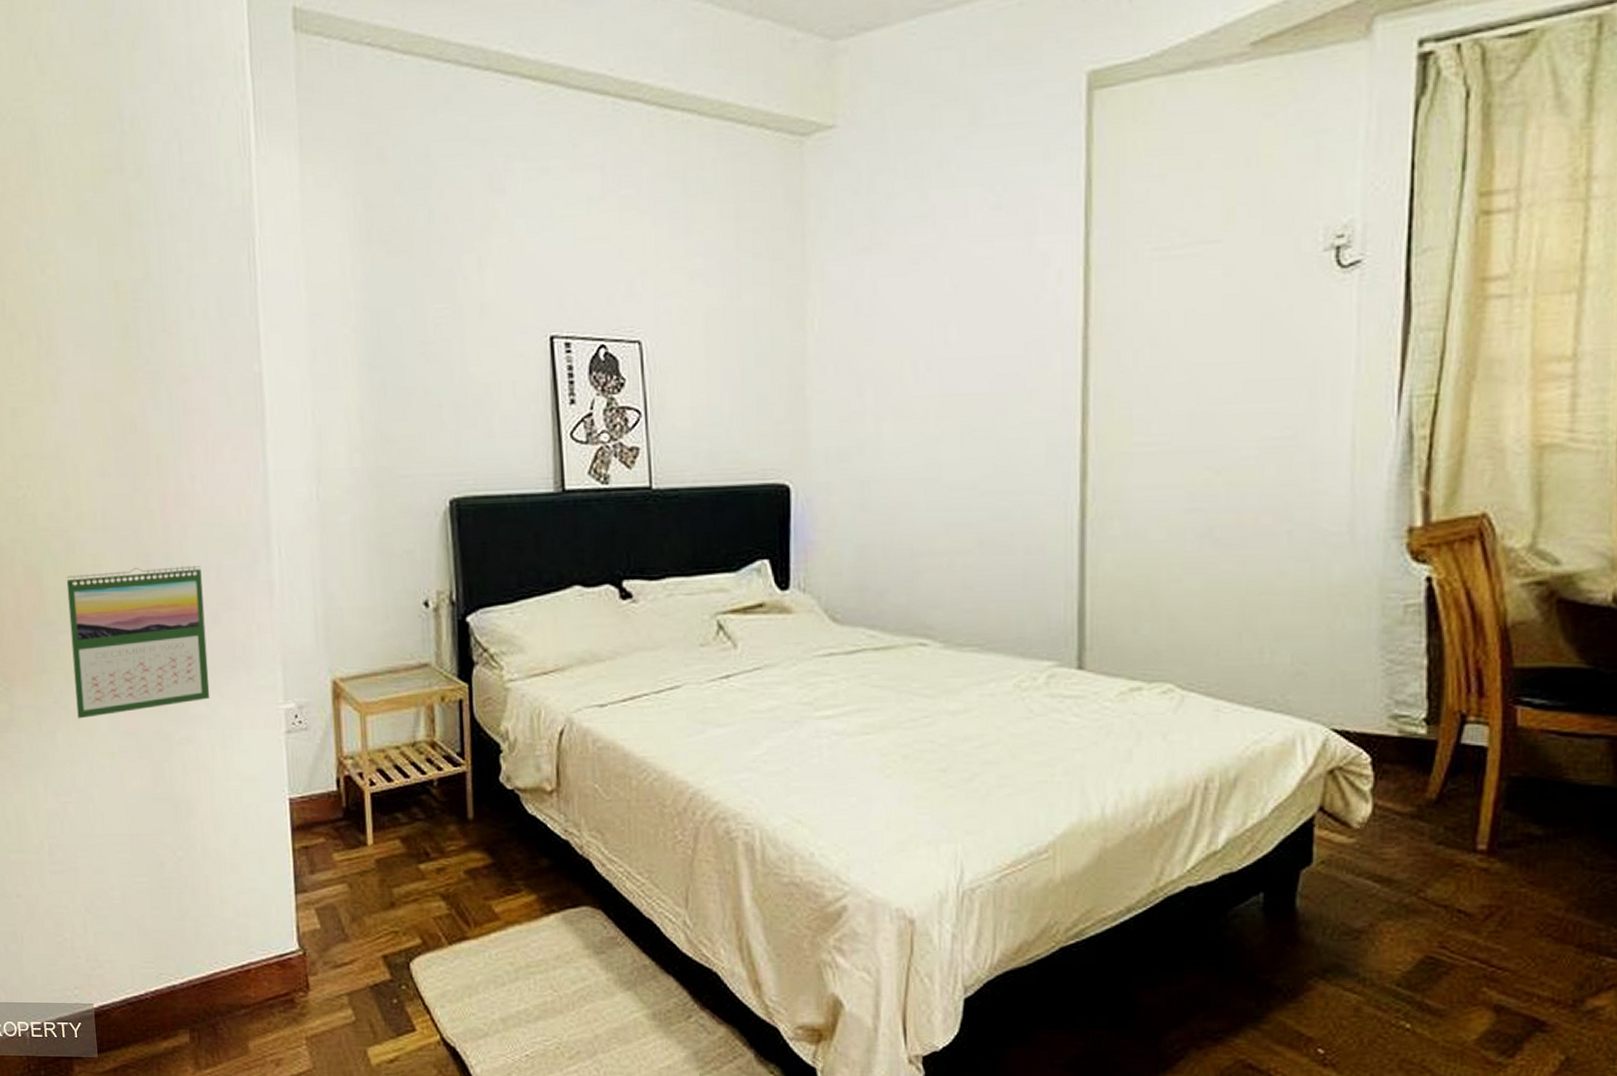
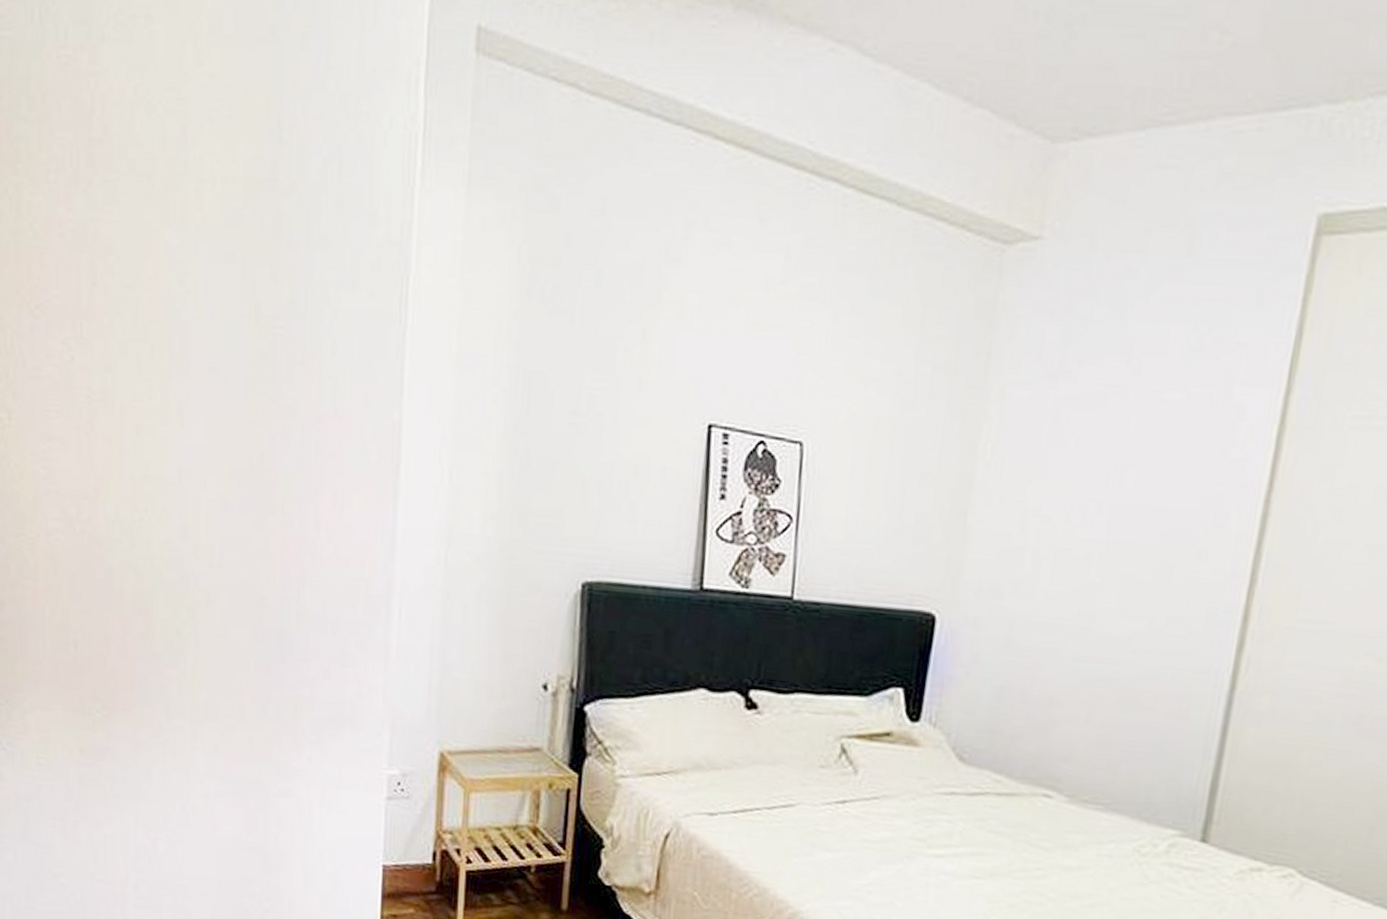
calendar: present [66,565,210,719] -> none [176,608,317,757]

